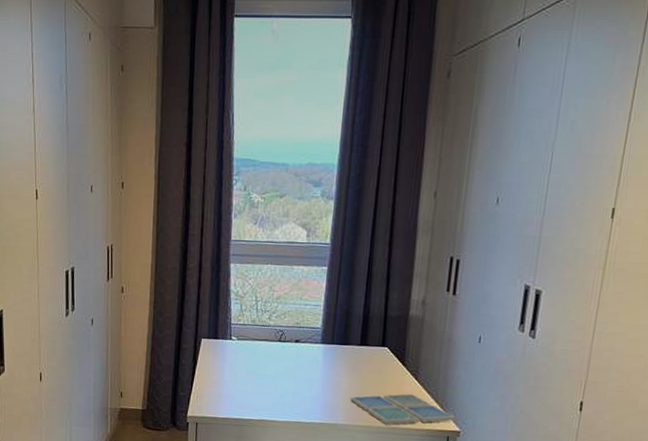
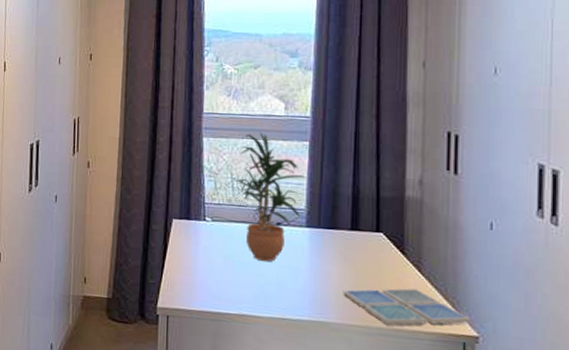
potted plant: none [257,258,325,375] -> present [233,132,307,262]

